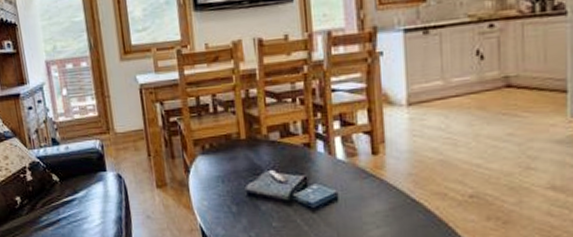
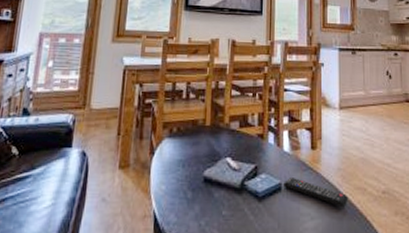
remote control: none [339,186,424,215] -> present [282,178,349,208]

